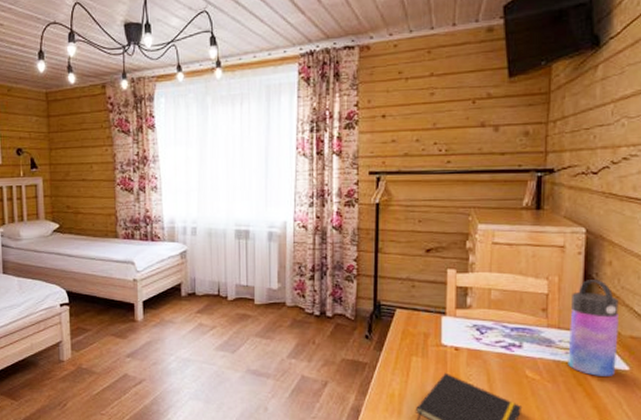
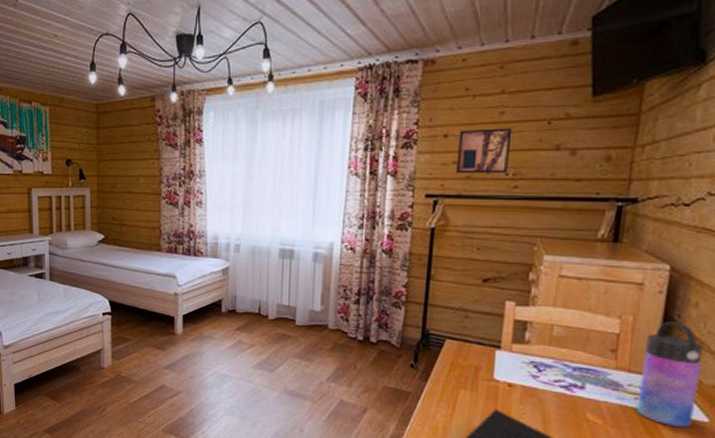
wall art: none [396,108,442,152] -> present [457,128,513,174]

